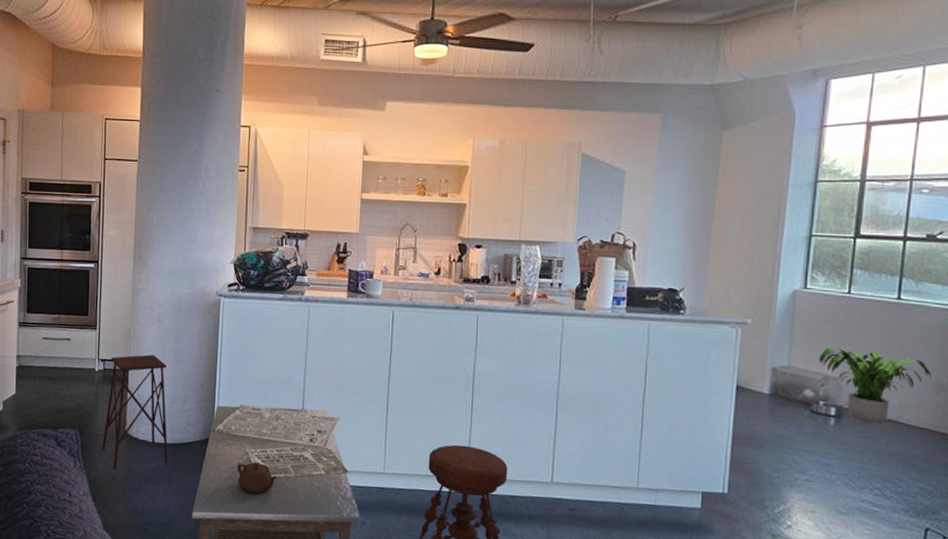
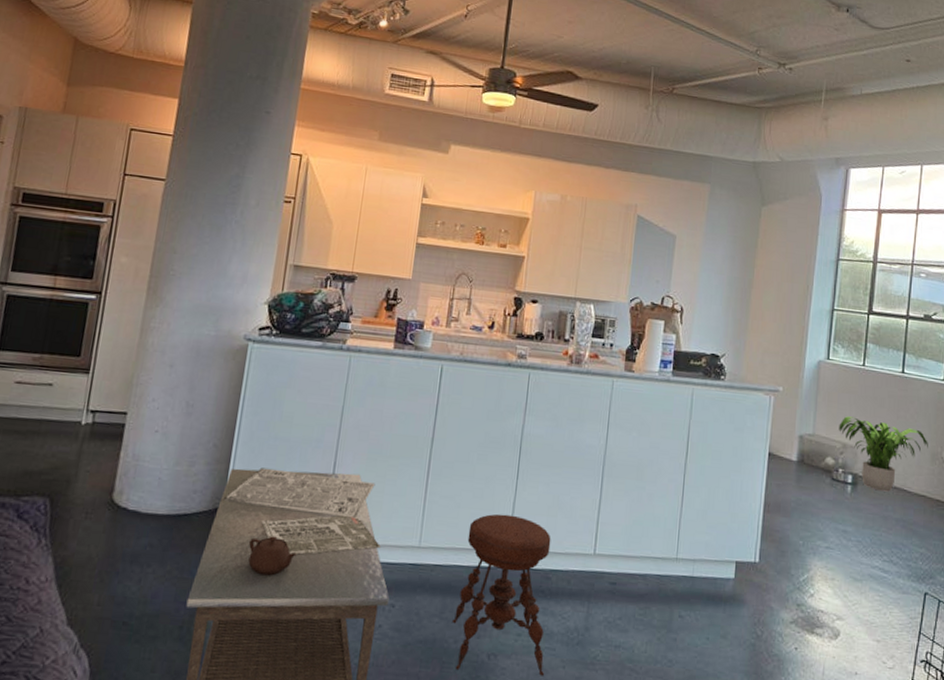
side table: present [101,354,169,471] -> none [77,406,174,550]

